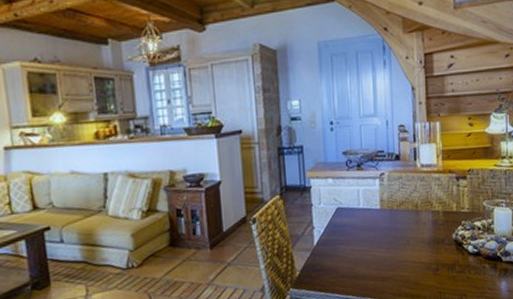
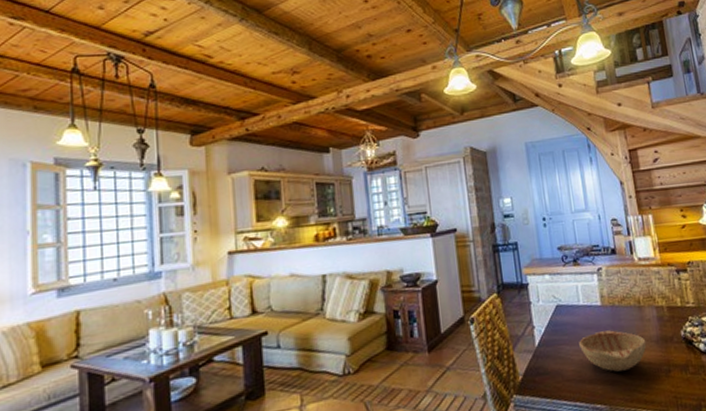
decorative bowl: none [356,232,419,270] -> present [579,330,647,372]

